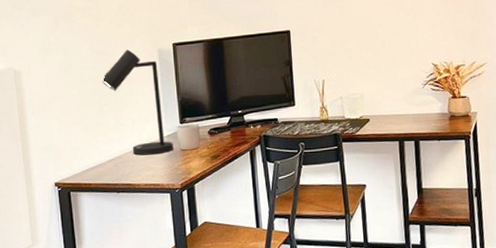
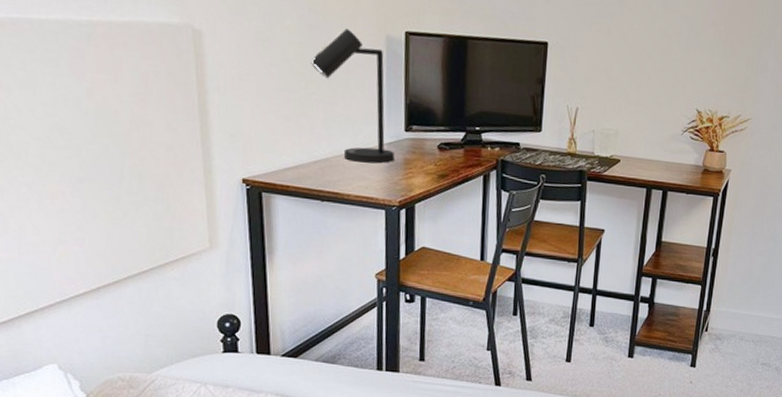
mug: present [176,124,200,151] -> none [399,133,428,165]

